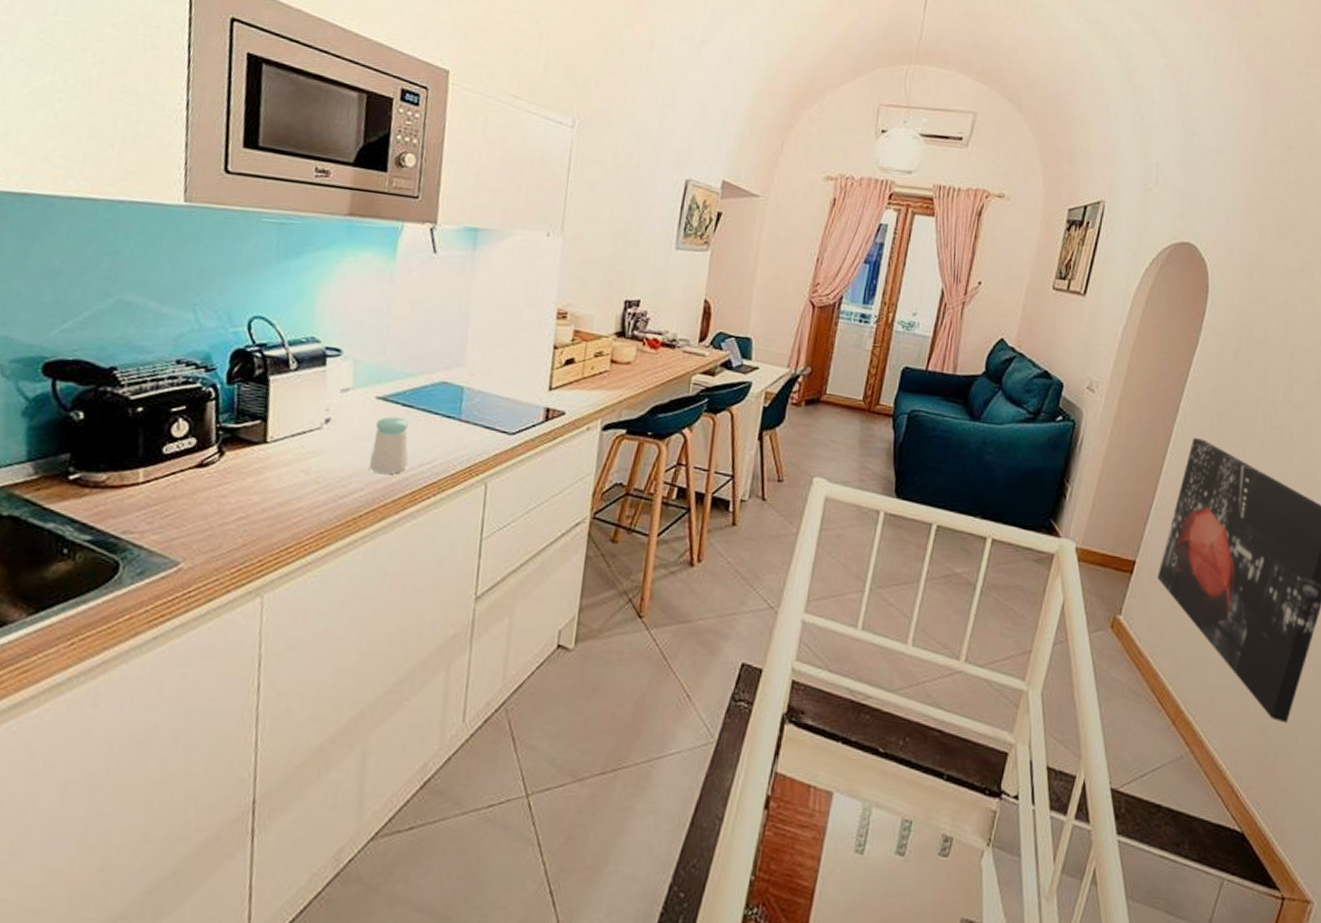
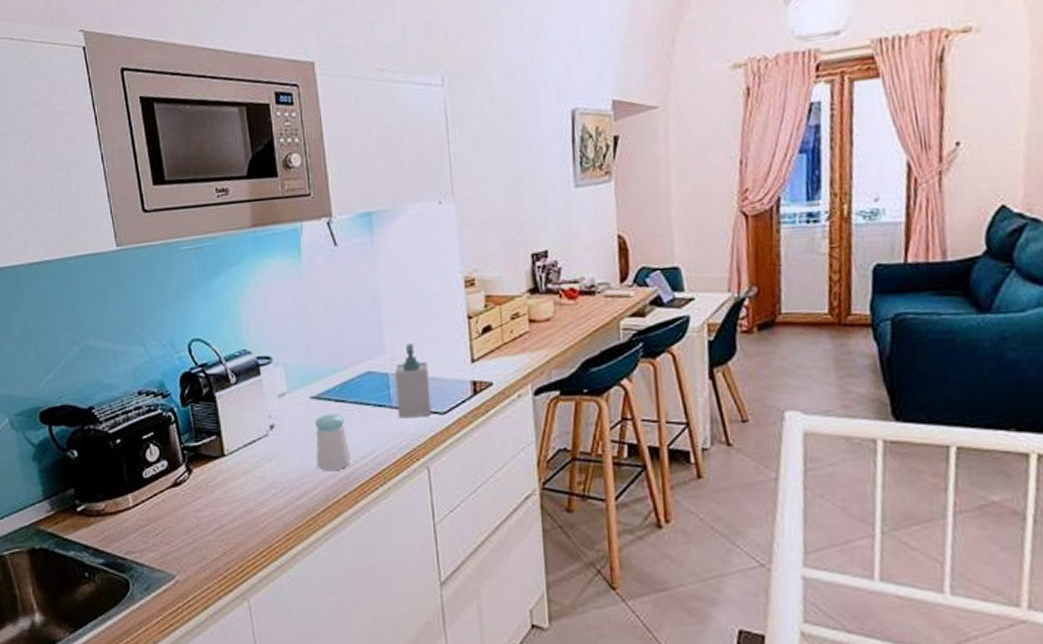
soap bottle: none [466,362,506,434] -> present [395,343,432,419]

